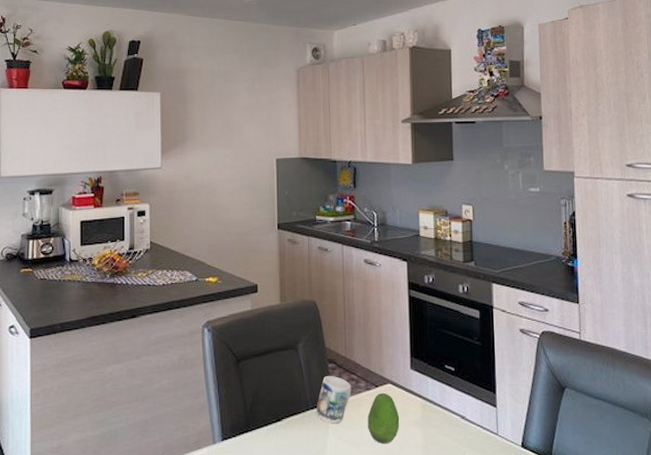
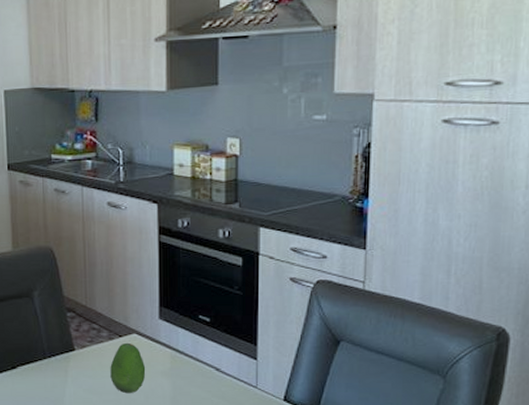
mug: present [315,376,351,423] -> none [53,325,92,372]

